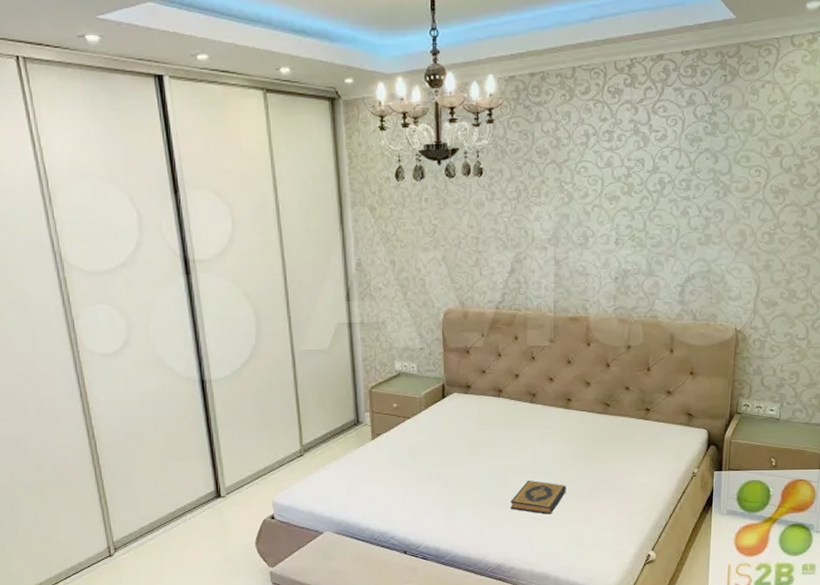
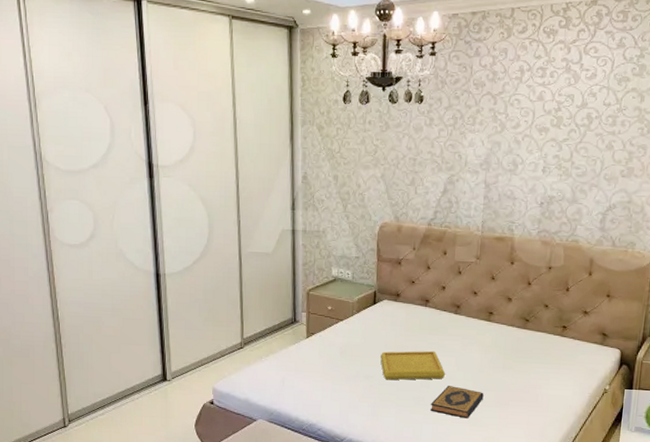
serving tray: none [452,444,525,479] -> present [379,350,446,380]

